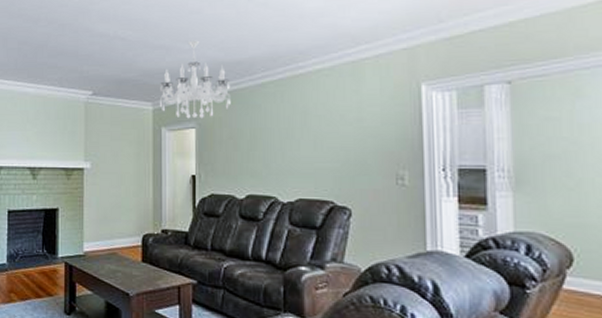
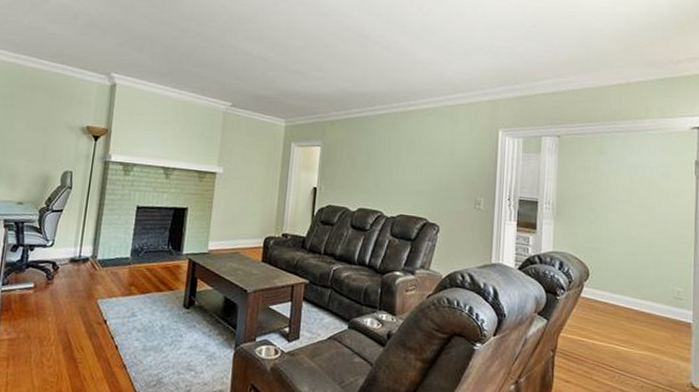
chandelier: present [160,40,231,119] -> none [292,69,354,139]

